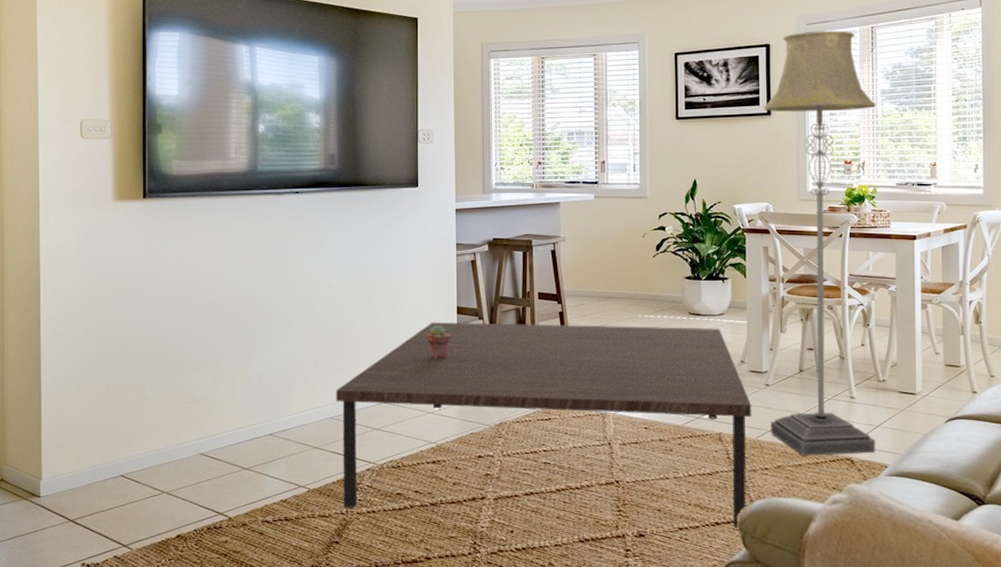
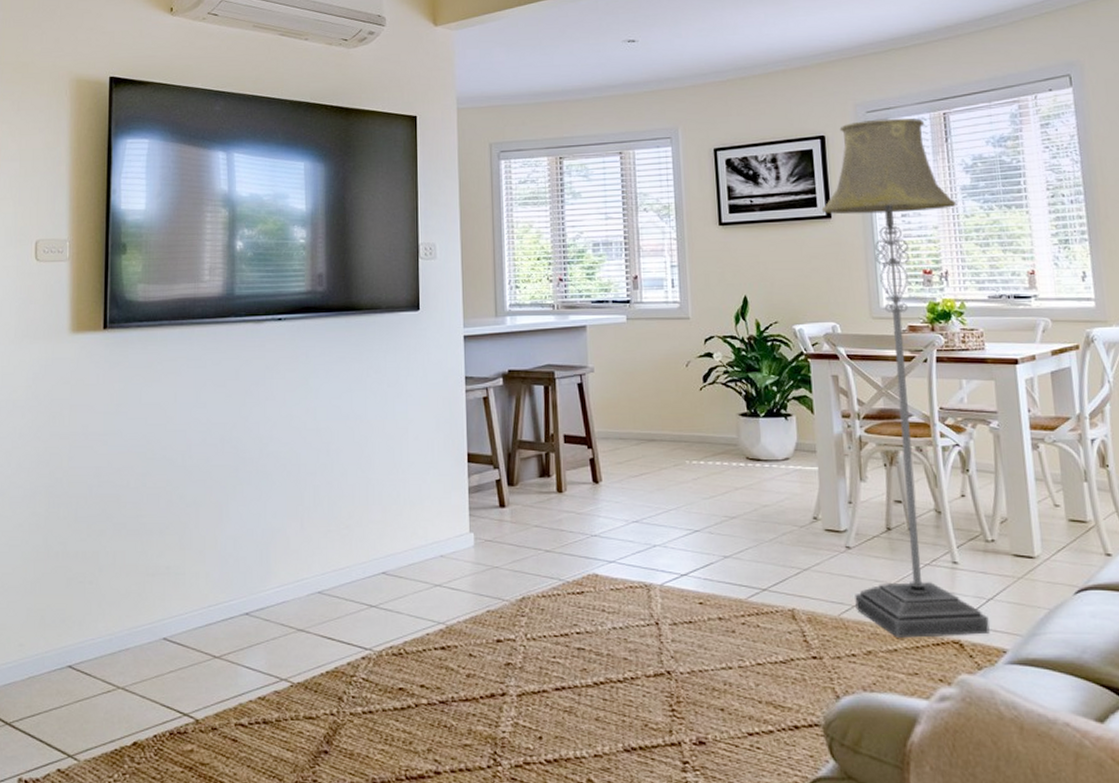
coffee table: present [336,322,752,528] -> none [324,472,832,734]
potted succulent: present [426,325,452,359] -> none [432,476,462,519]

